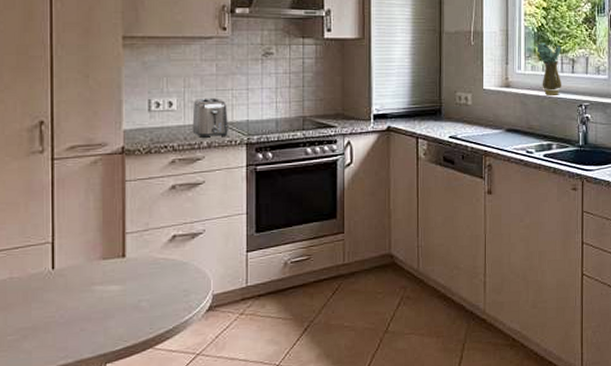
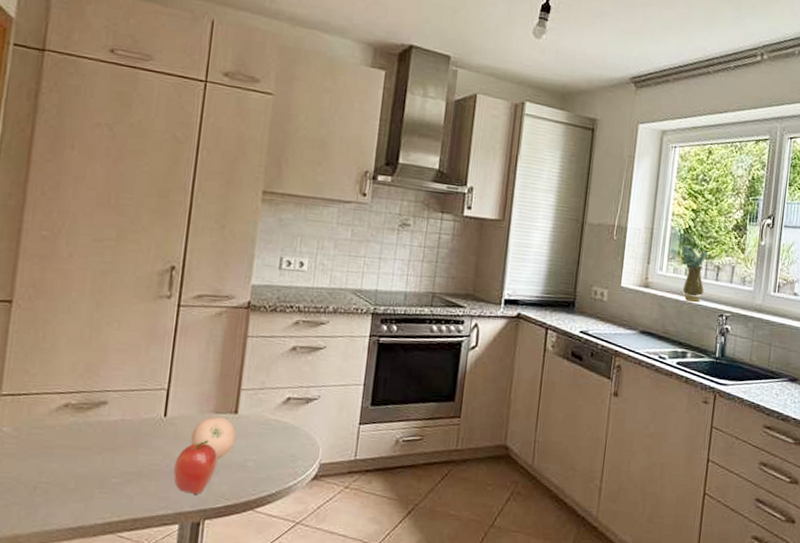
fruit: none [68,287,112,341] -> present [173,440,218,494]
fruit: none [82,263,126,304] -> present [191,417,236,459]
toaster: present [192,97,228,138] -> none [320,262,358,304]

